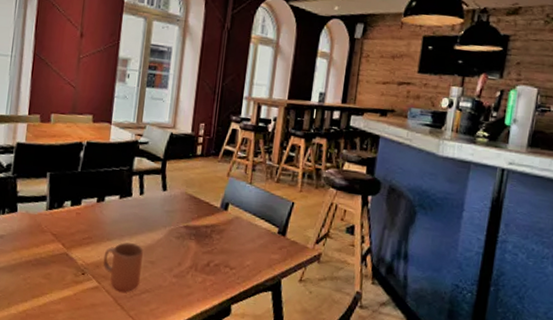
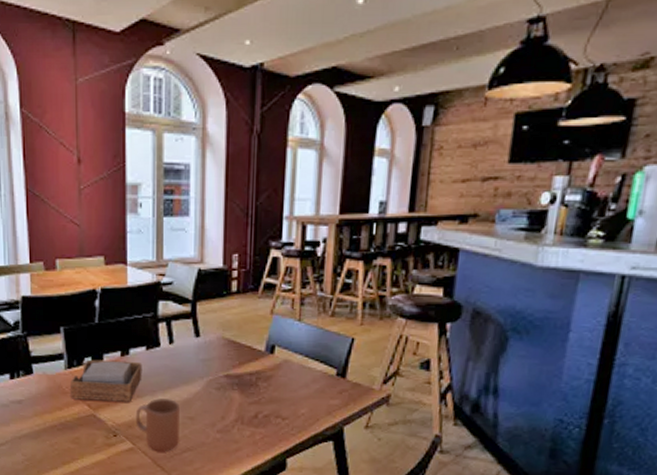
napkin holder: none [47,203,115,244] -> present [69,359,142,402]

